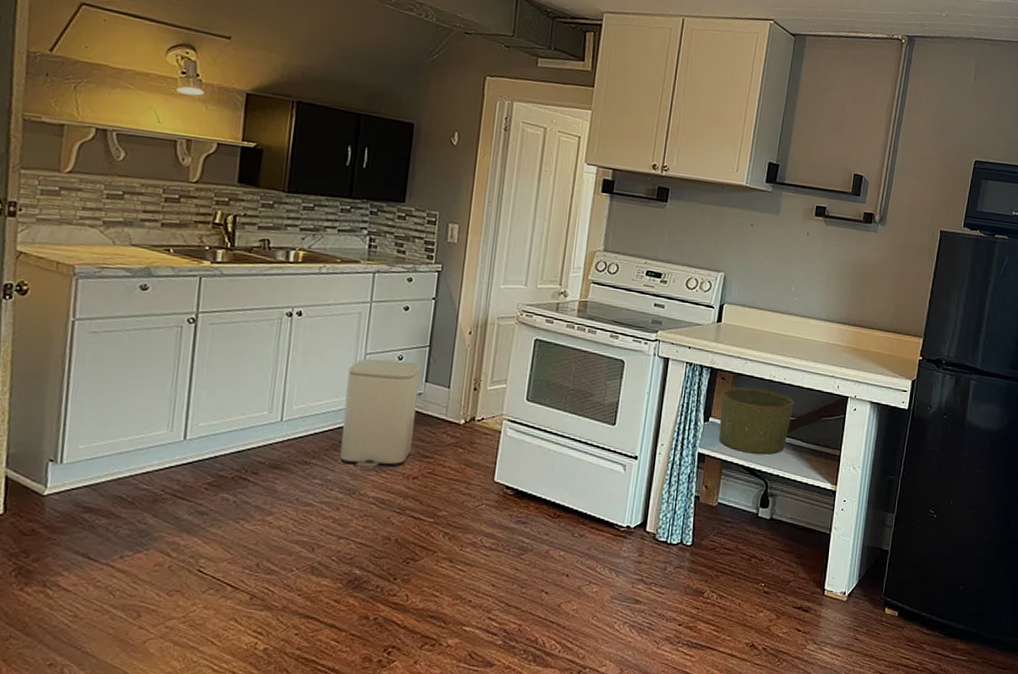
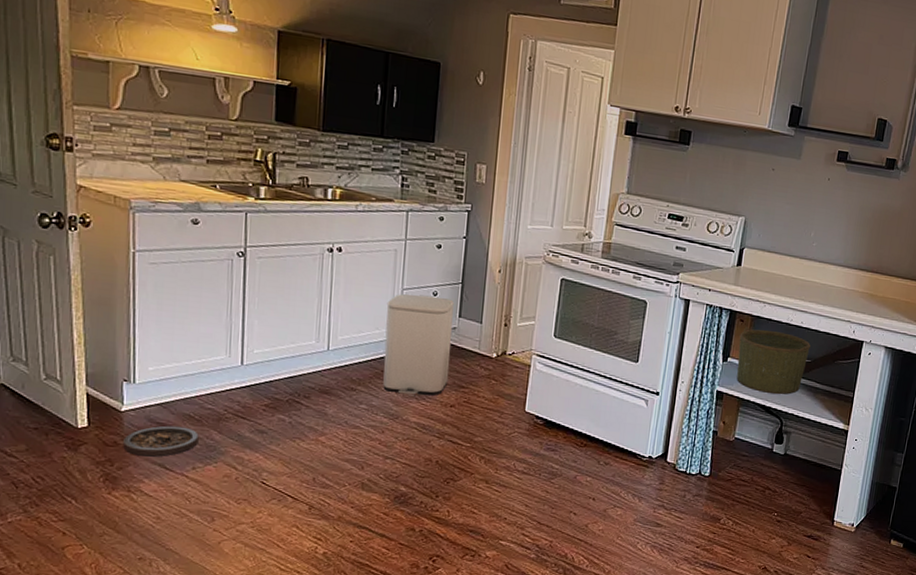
pet bowl: none [42,510,130,546] -> present [123,425,199,457]

